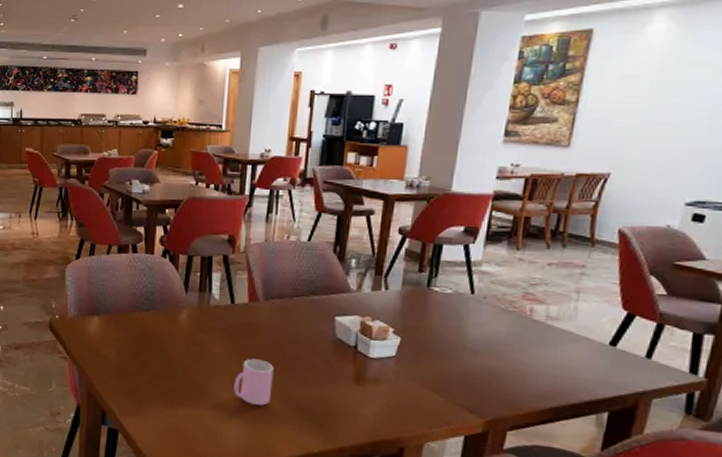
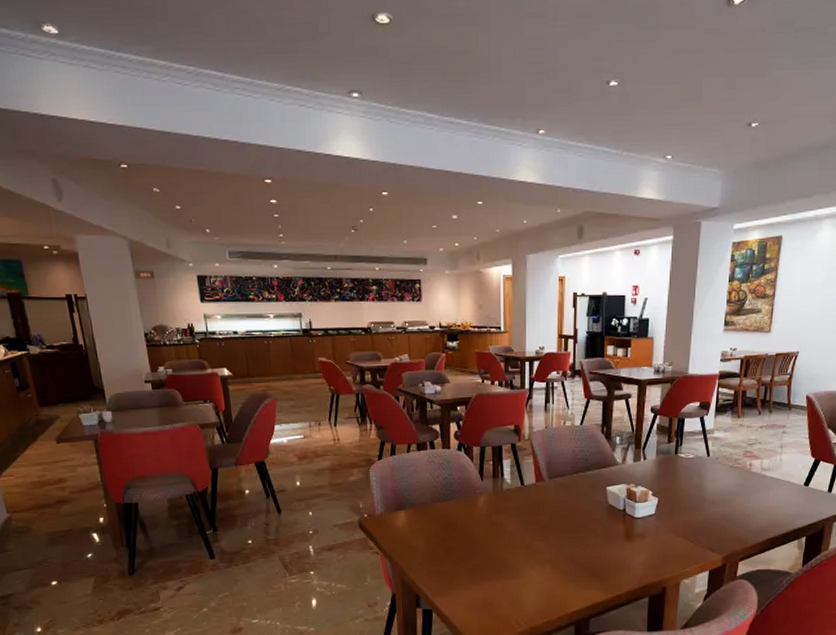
cup: present [233,358,274,406] -> none [529,531,561,570]

